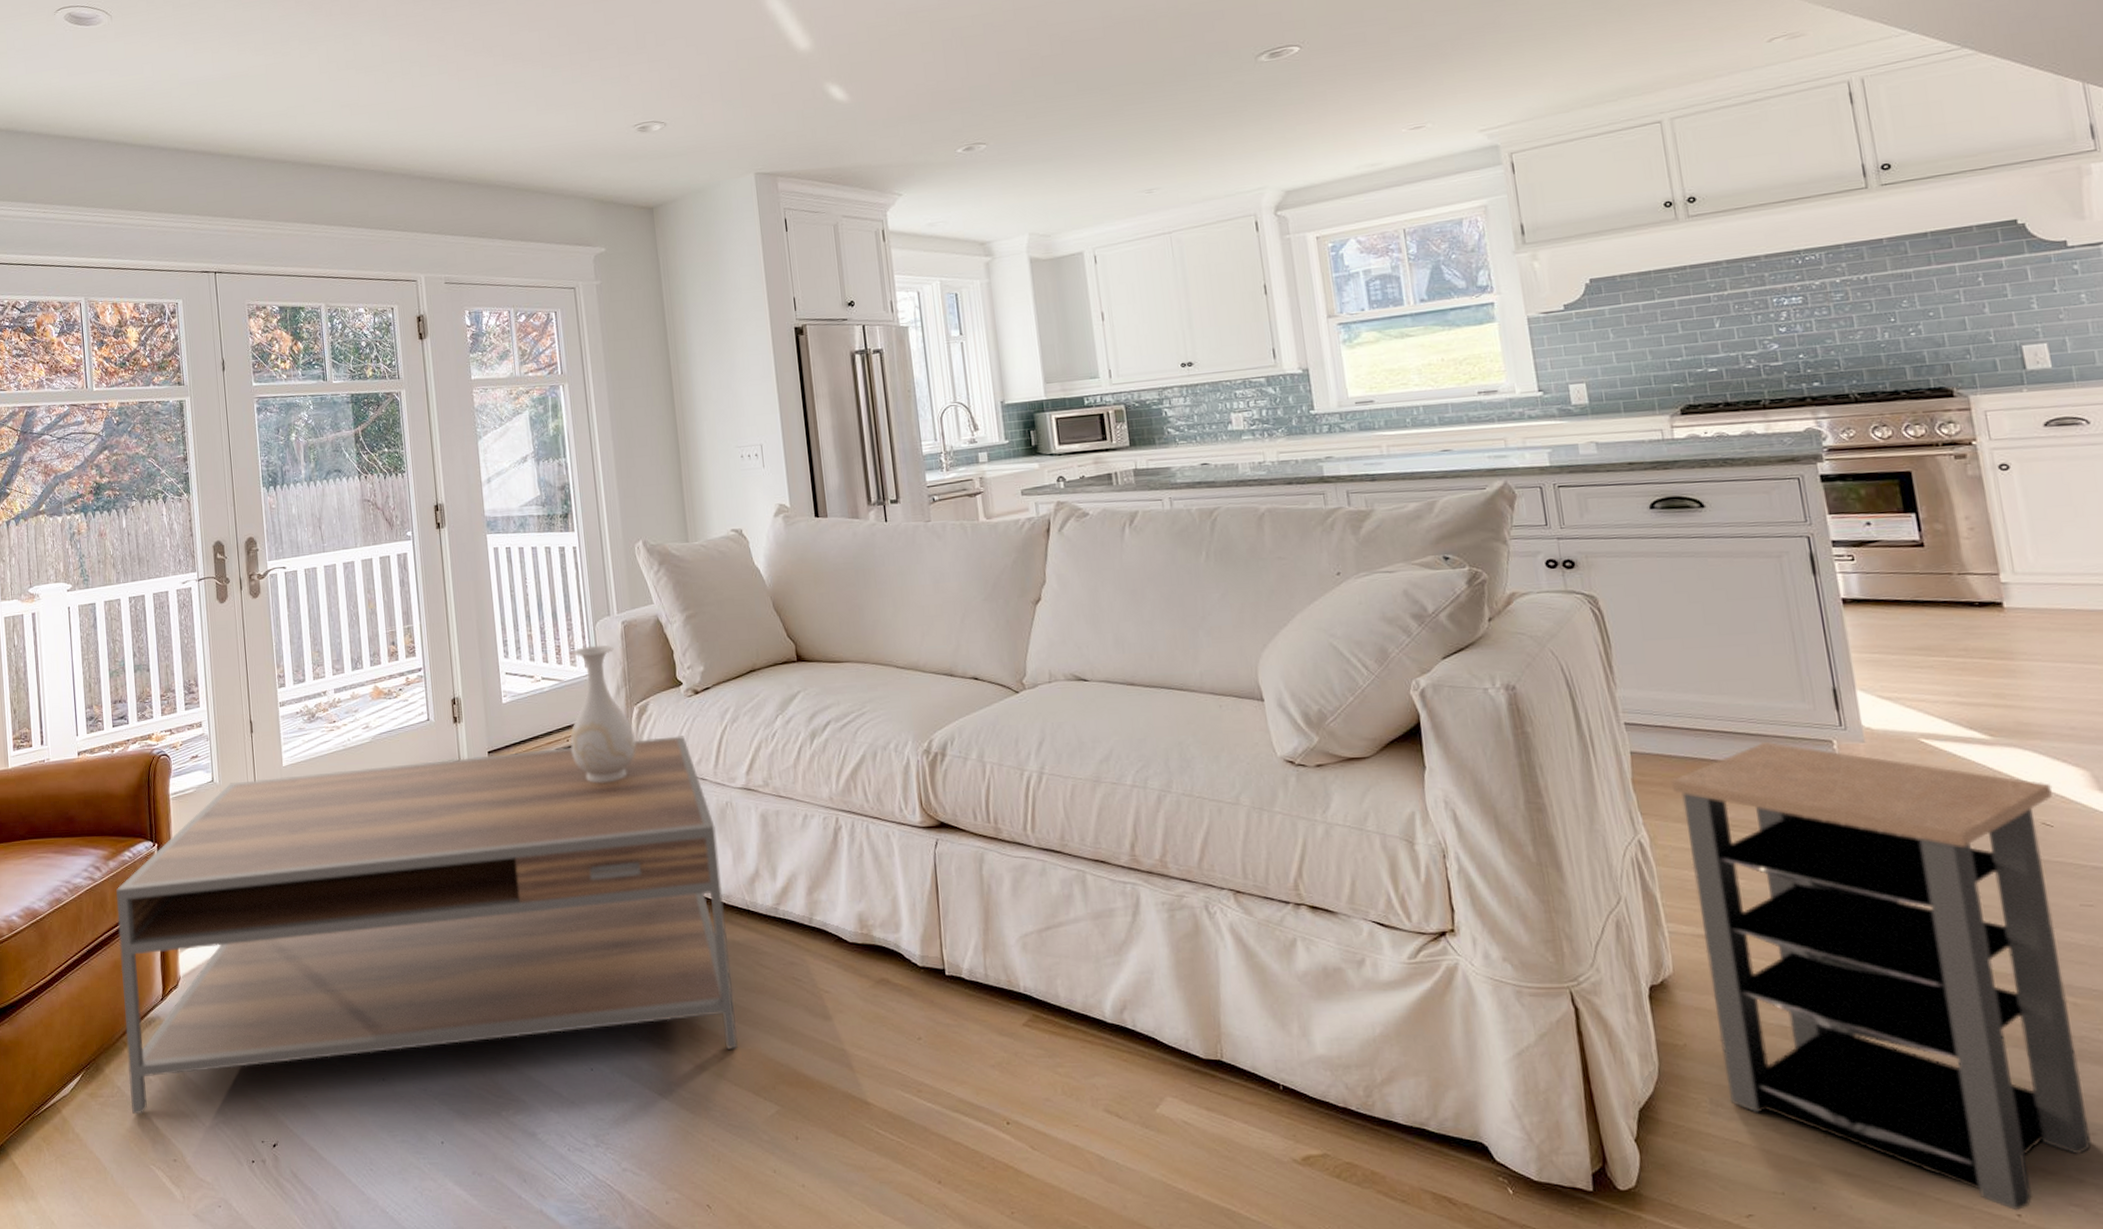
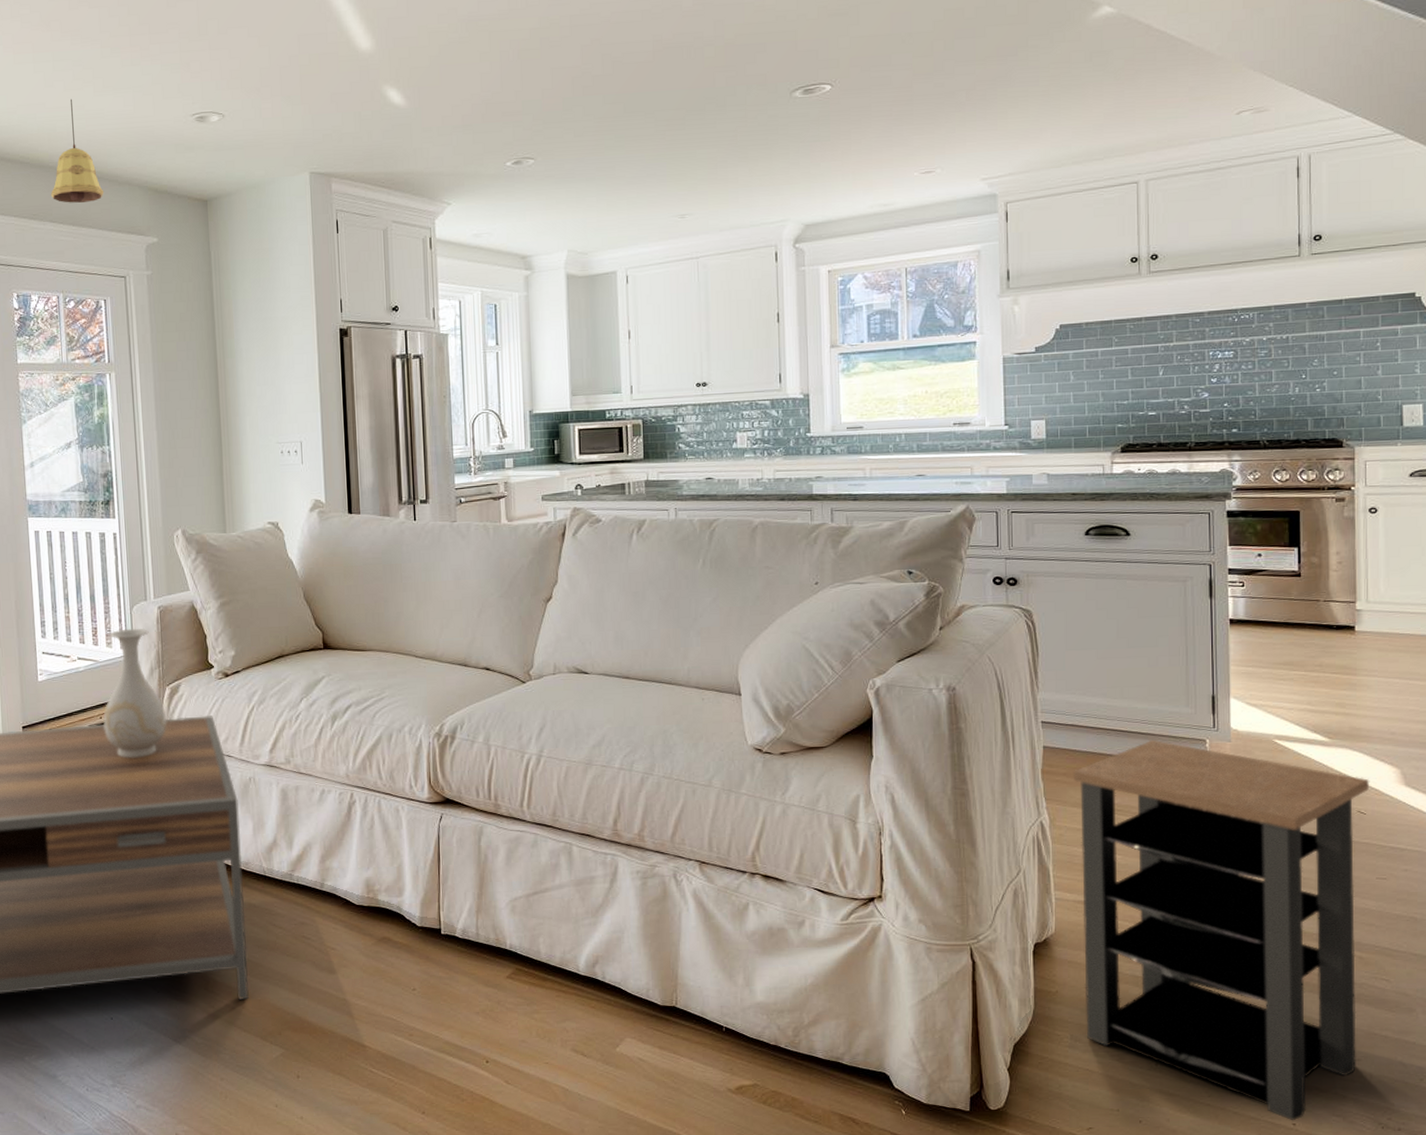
pendant light: none [499,118,551,220] -> present [51,98,104,203]

